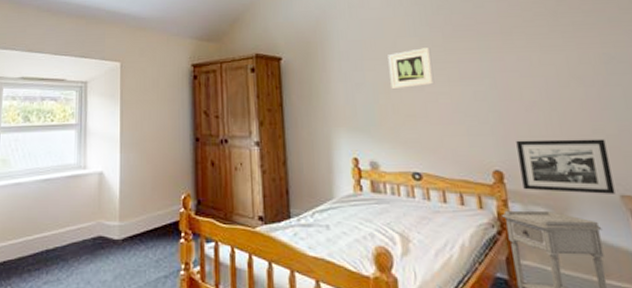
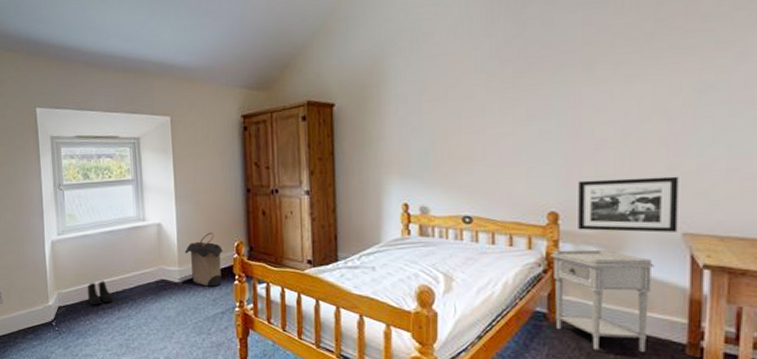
boots: none [12,236,41,266] -> present [87,281,113,305]
laundry hamper: none [127,183,170,245] -> present [185,232,224,287]
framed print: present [388,48,435,90] -> none [449,85,498,133]

